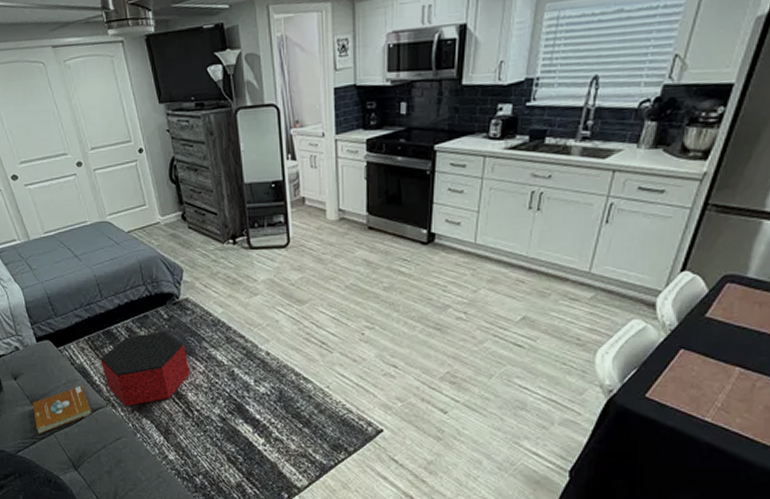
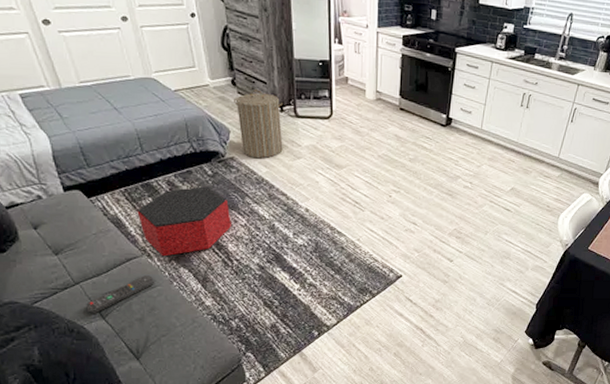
book: present [32,385,92,434] -> none [55,235,125,285]
remote control: none [61,426,119,465] -> present [86,275,154,314]
laundry hamper: none [185,222,238,298] -> present [234,89,283,159]

